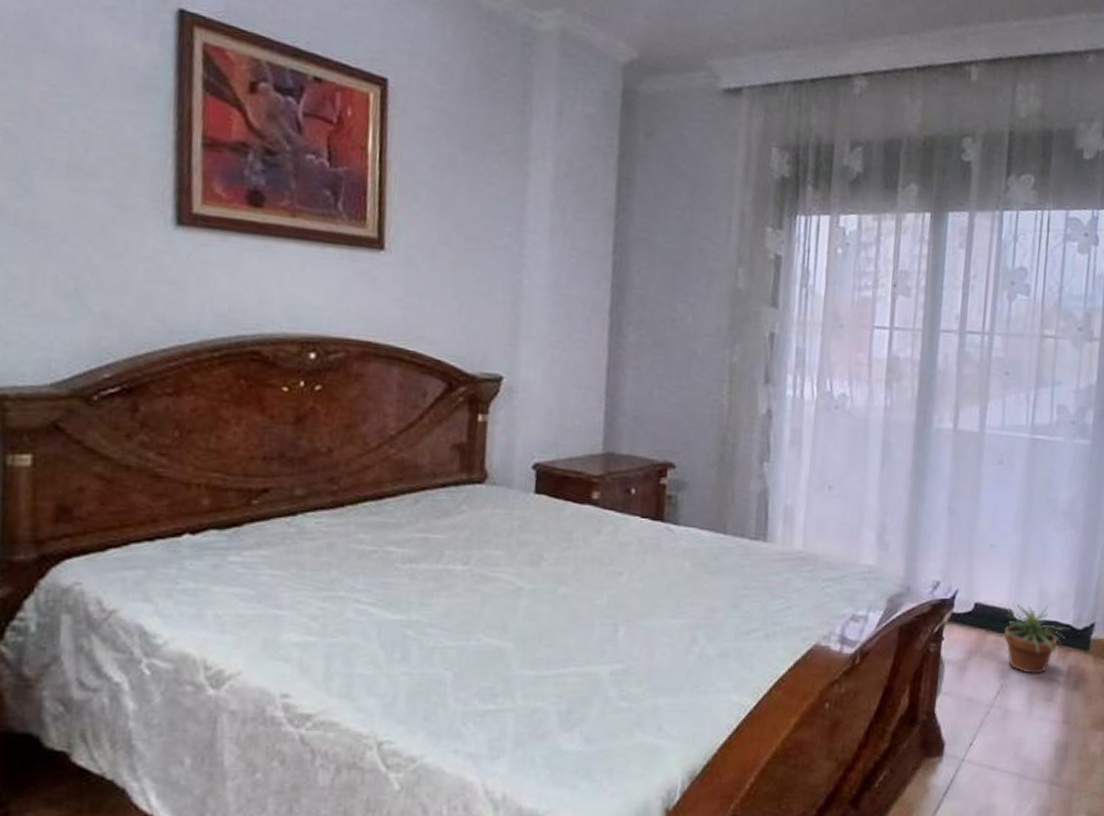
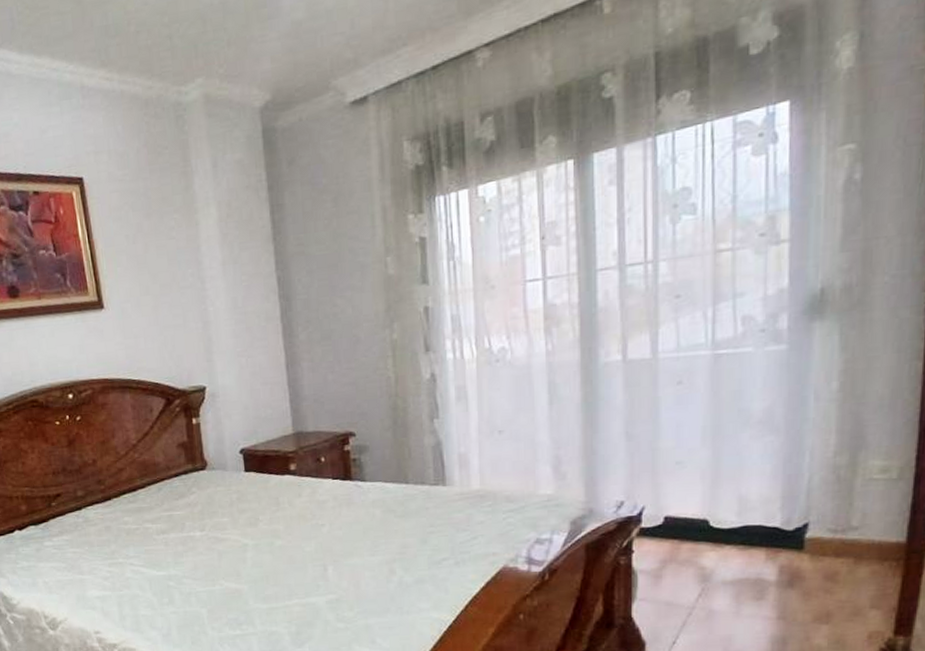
potted plant: present [996,604,1070,676] -> none [692,510,779,578]

